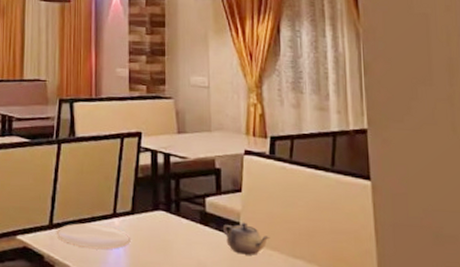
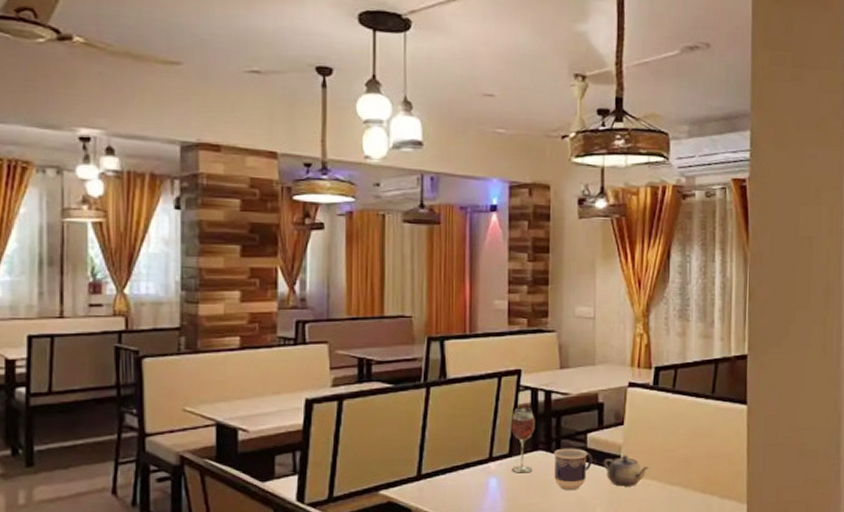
plate: present [56,223,131,250] -> none [425,470,508,497]
wineglass: none [132,167,155,232] -> present [510,407,535,473]
cup: none [173,210,212,254] -> present [553,448,592,491]

